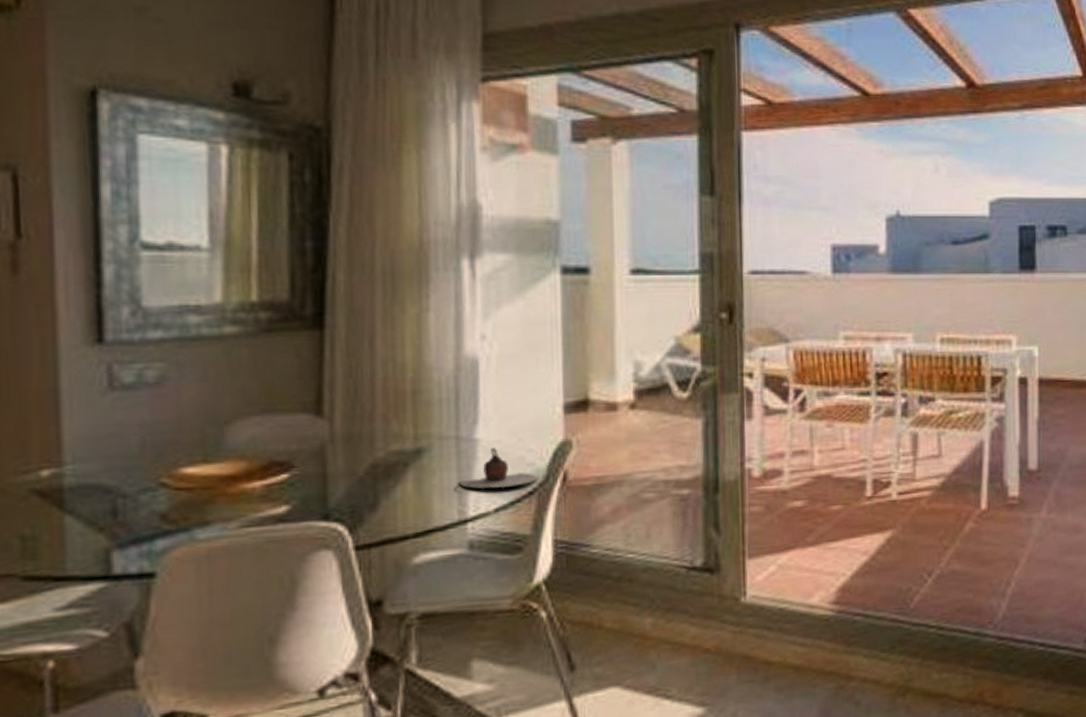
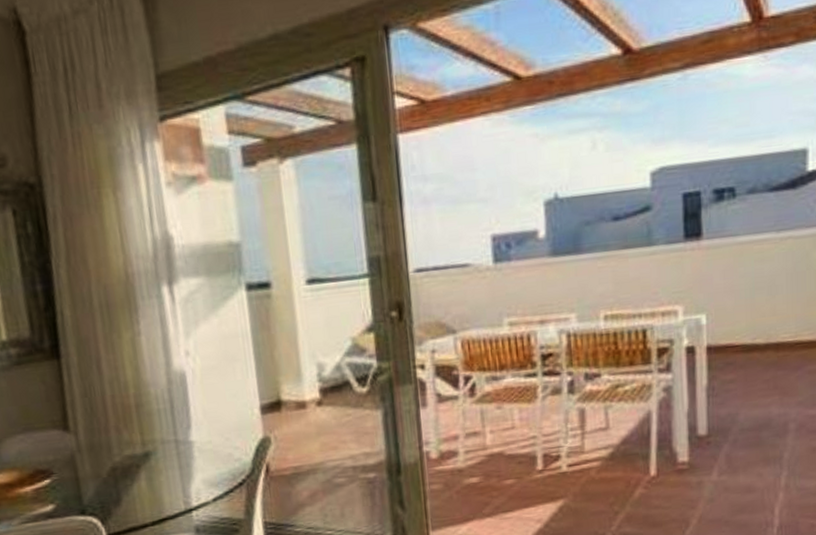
teapot: present [458,448,538,489] -> none [181,448,245,483]

